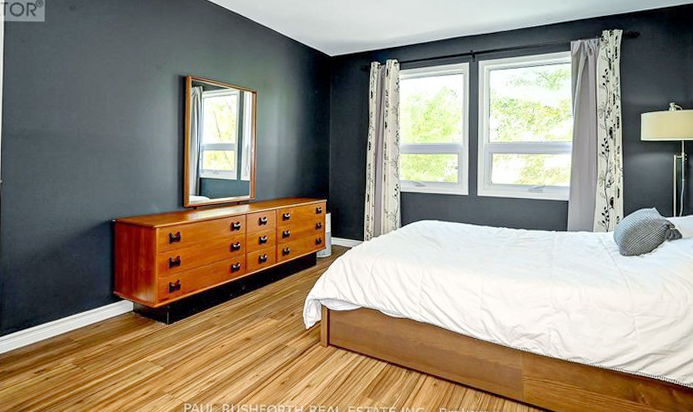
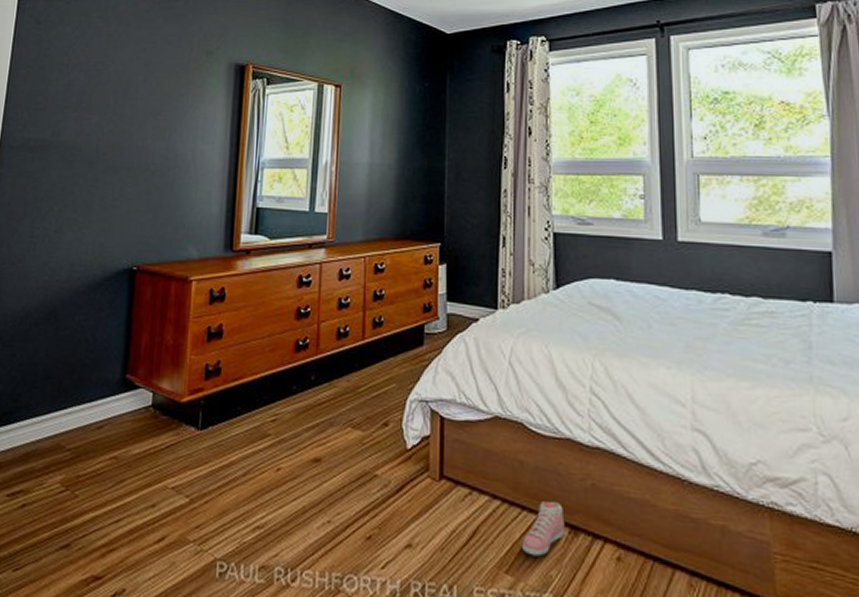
sneaker: none [377,355,404,387] -> present [521,501,565,557]

